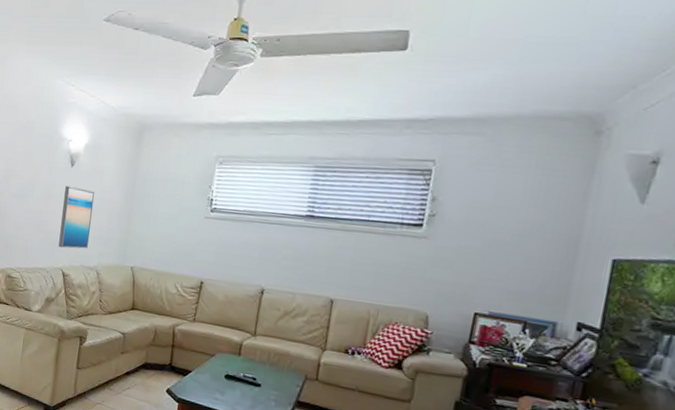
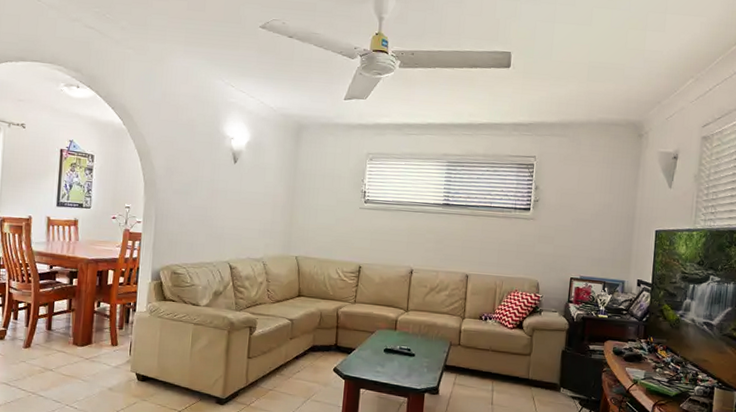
wall art: present [58,186,95,249] -> none [224,182,258,242]

